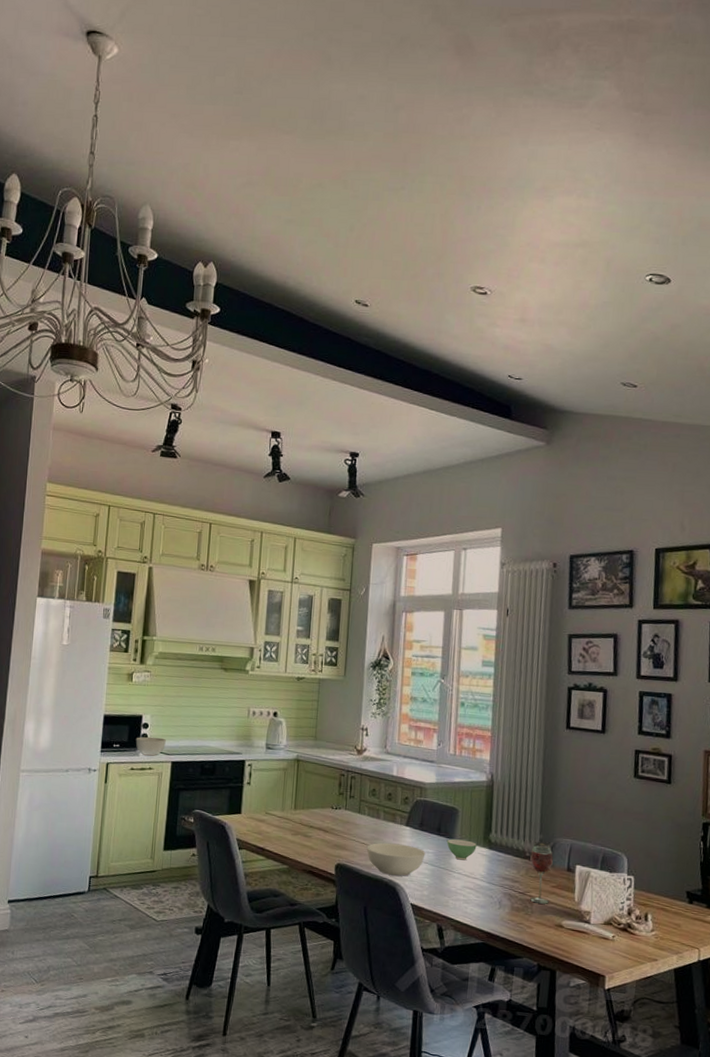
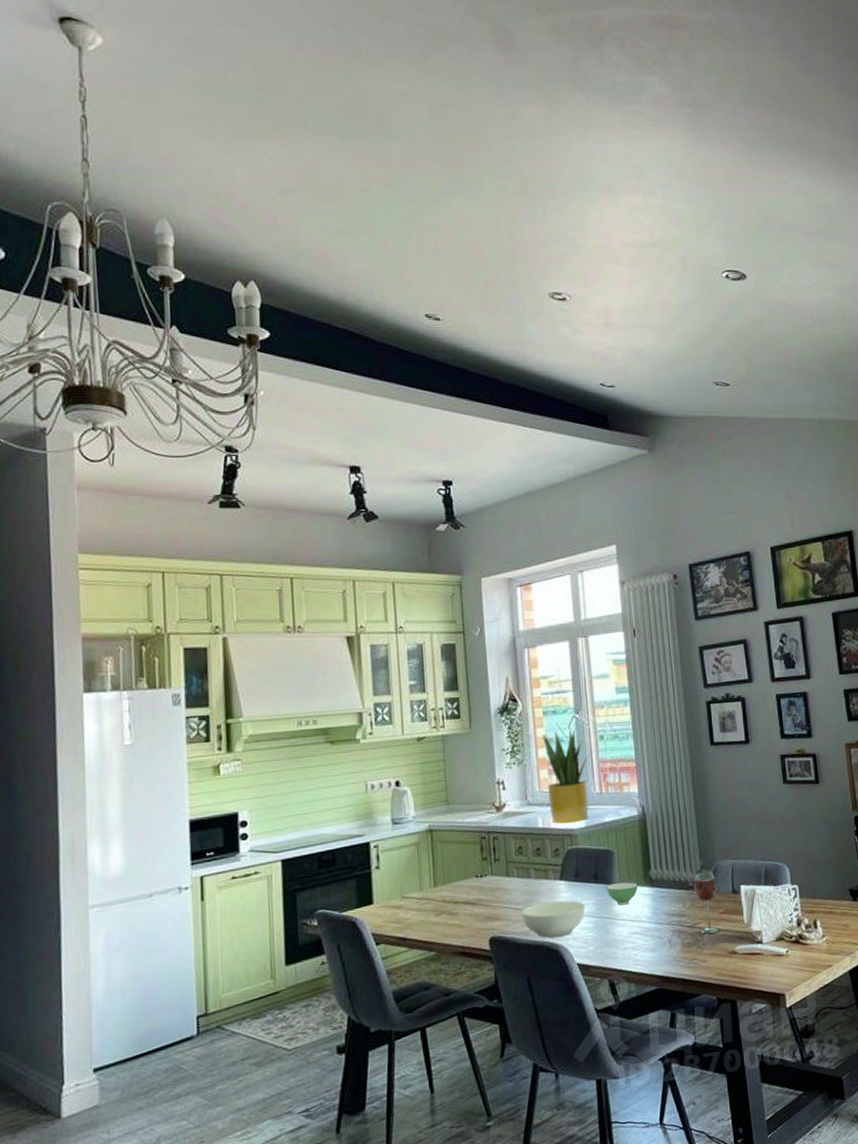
bowl: present [135,736,166,756] -> none [233,834,272,859]
planter: none [405,690,450,777] -> present [543,727,591,824]

